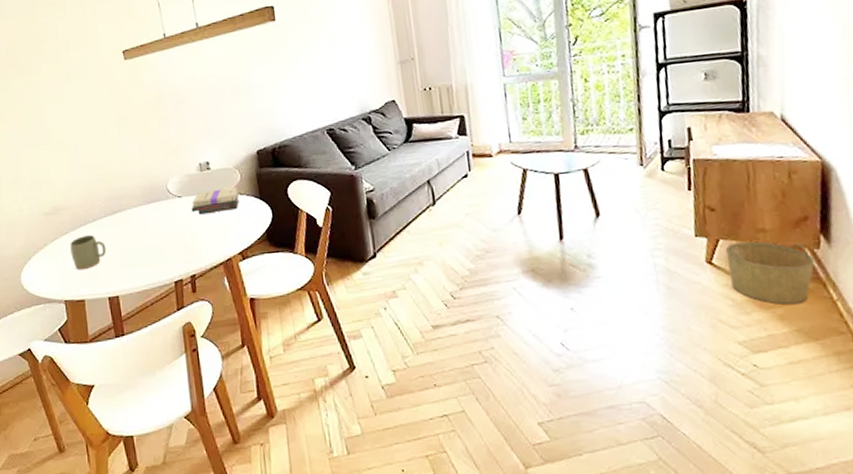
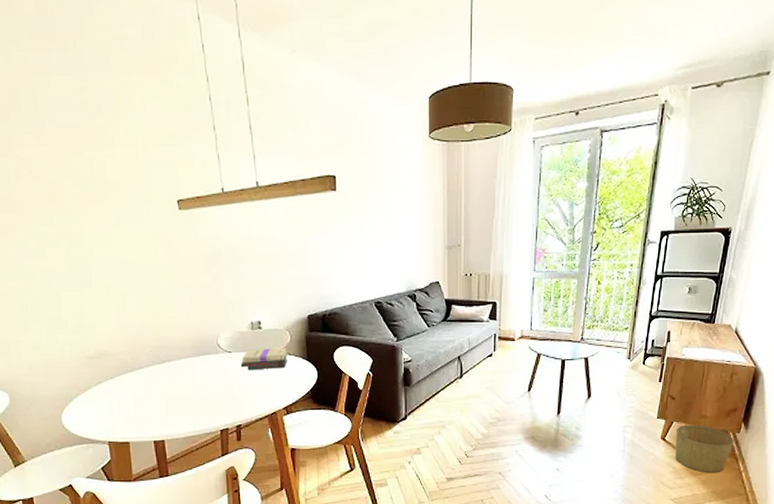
mug: present [70,235,107,269] -> none [115,382,153,413]

